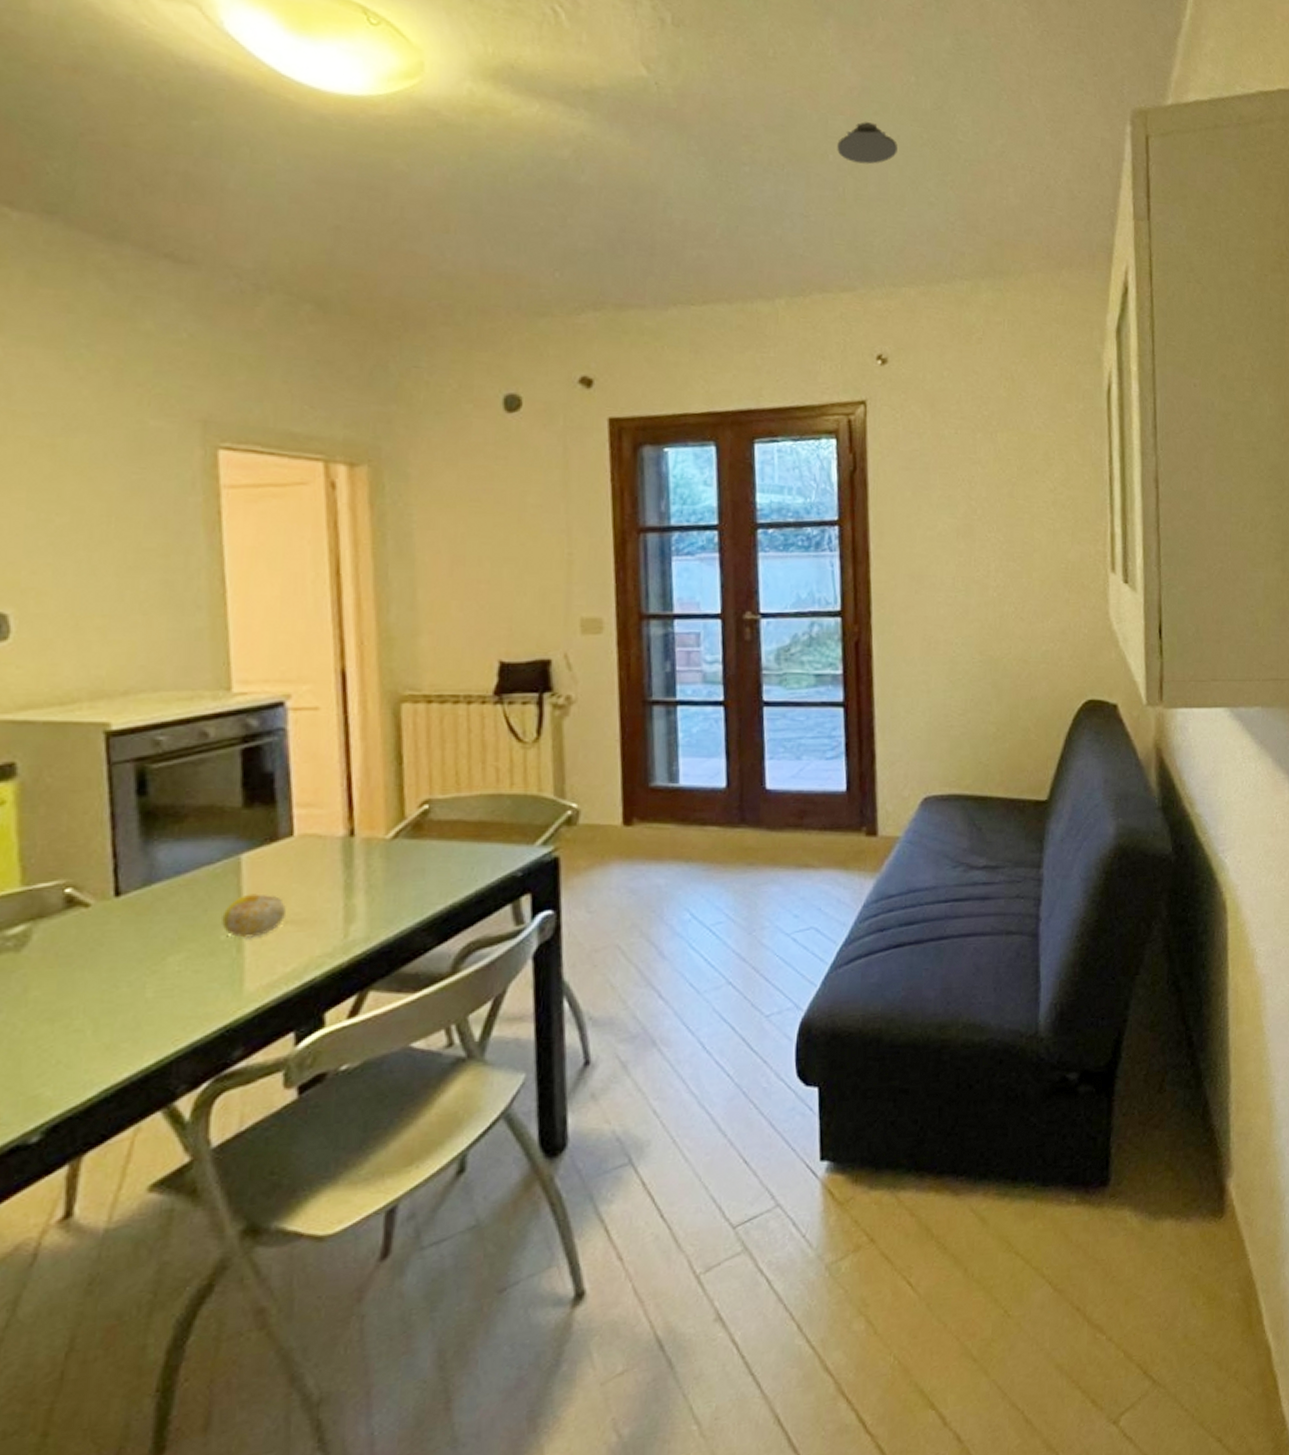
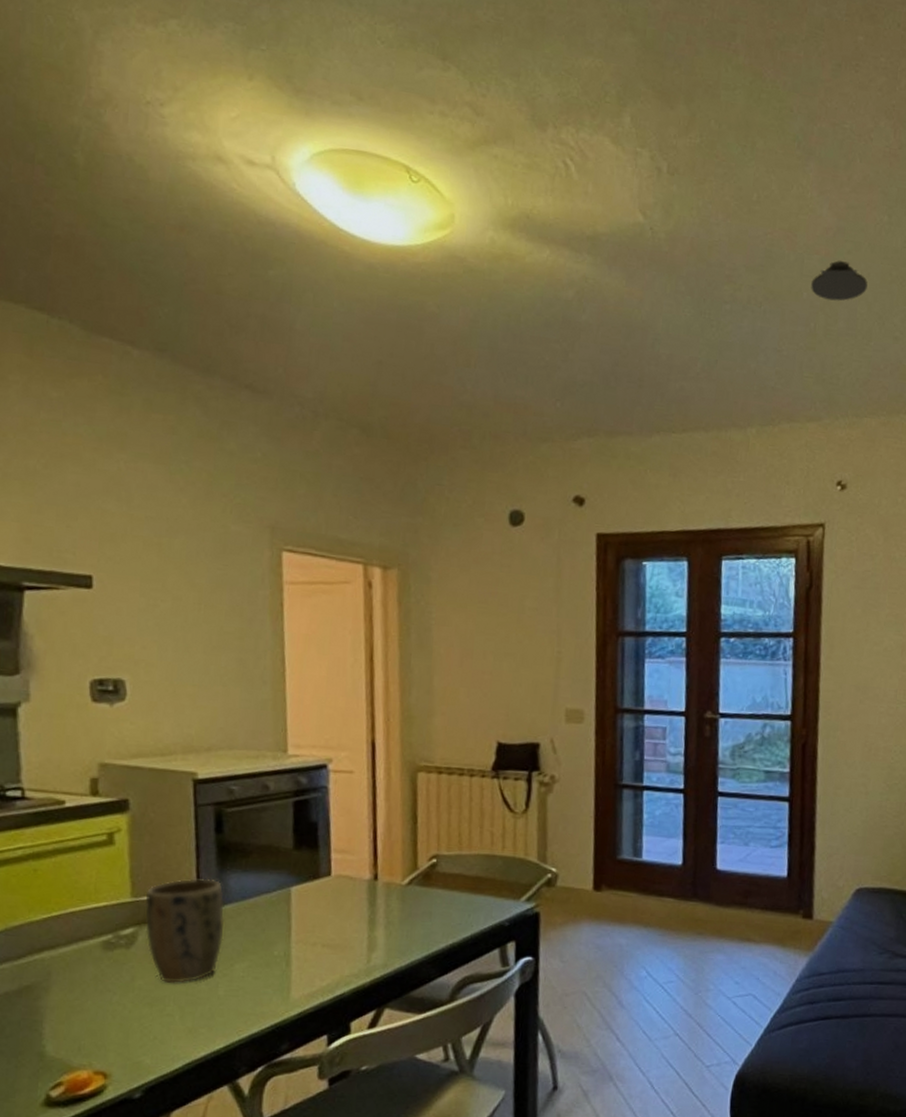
plant pot: none [40,853,152,990] -> present [144,878,225,984]
fruit: present [222,893,287,938] -> none [275,920,324,956]

